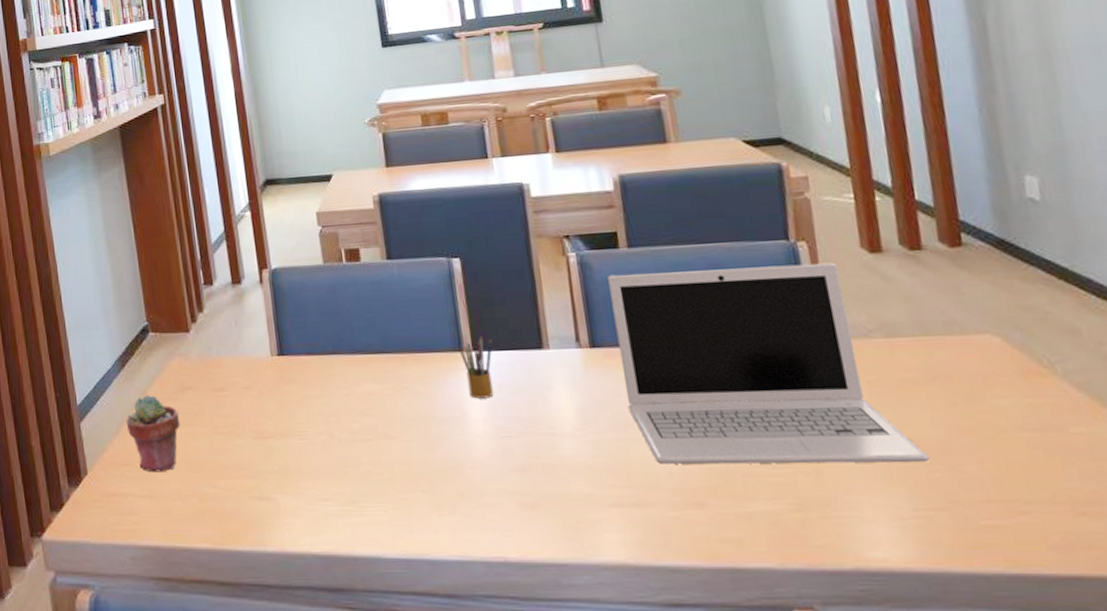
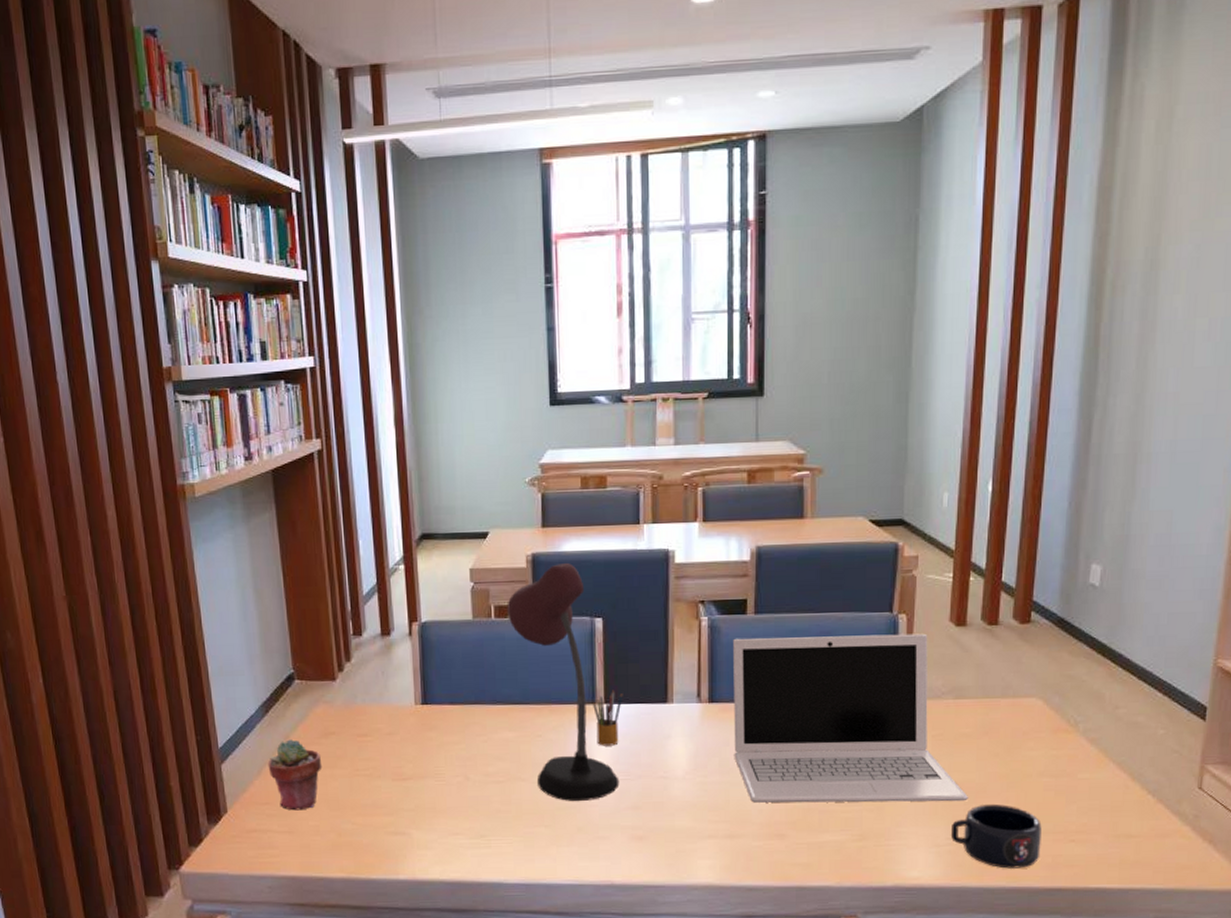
desk lamp: none [357,201,501,463] -> present [507,562,620,802]
mug: none [915,465,1043,549] -> present [950,803,1042,869]

